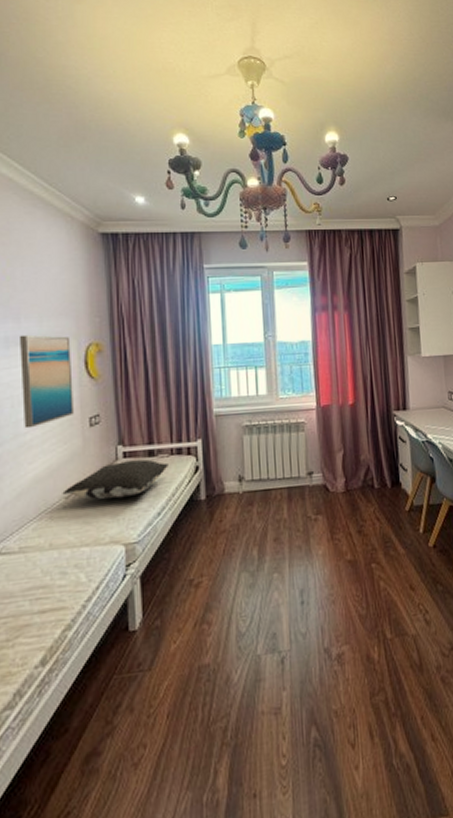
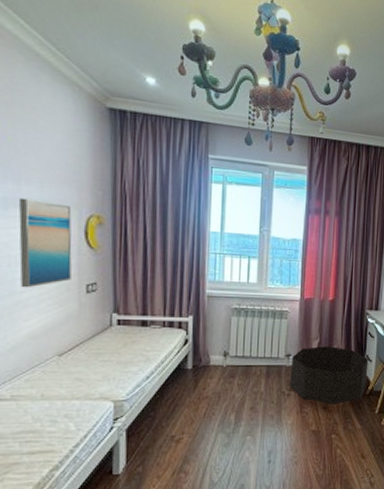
pillow: present [62,459,168,500] -> none [56,328,160,361]
basket: none [314,457,405,527] -> present [290,346,369,404]

